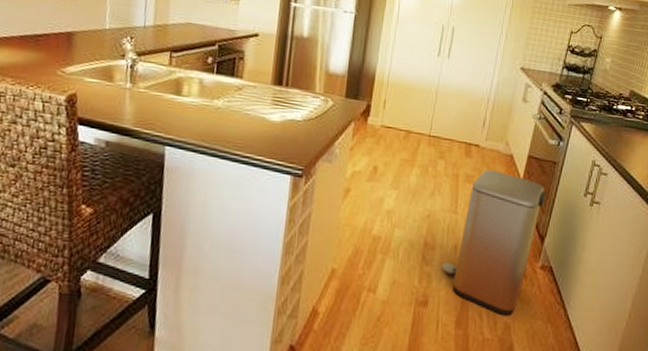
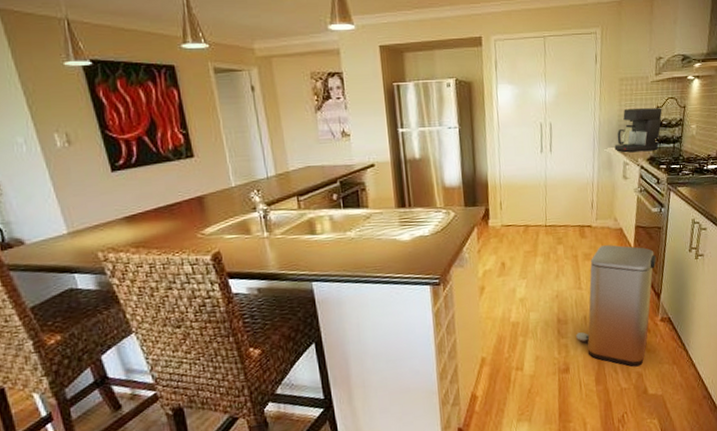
coffee maker: none [518,27,576,79] -> present [614,108,662,153]

